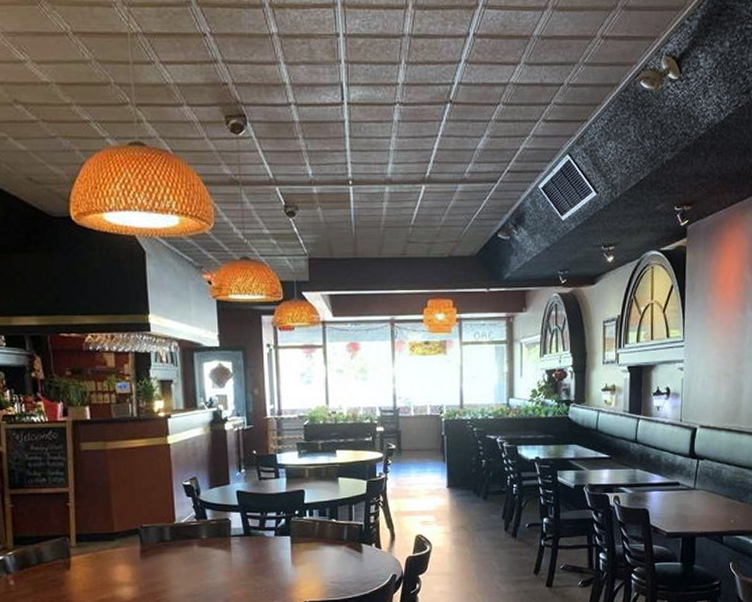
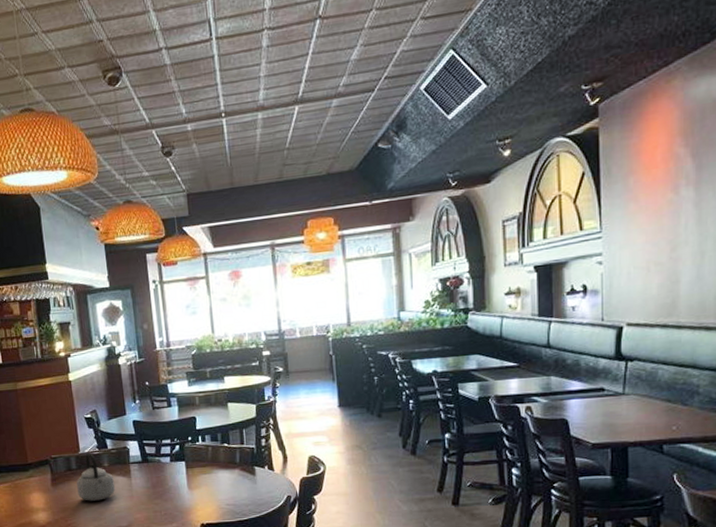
teapot: none [170,523,213,576] -> present [76,453,116,501]

